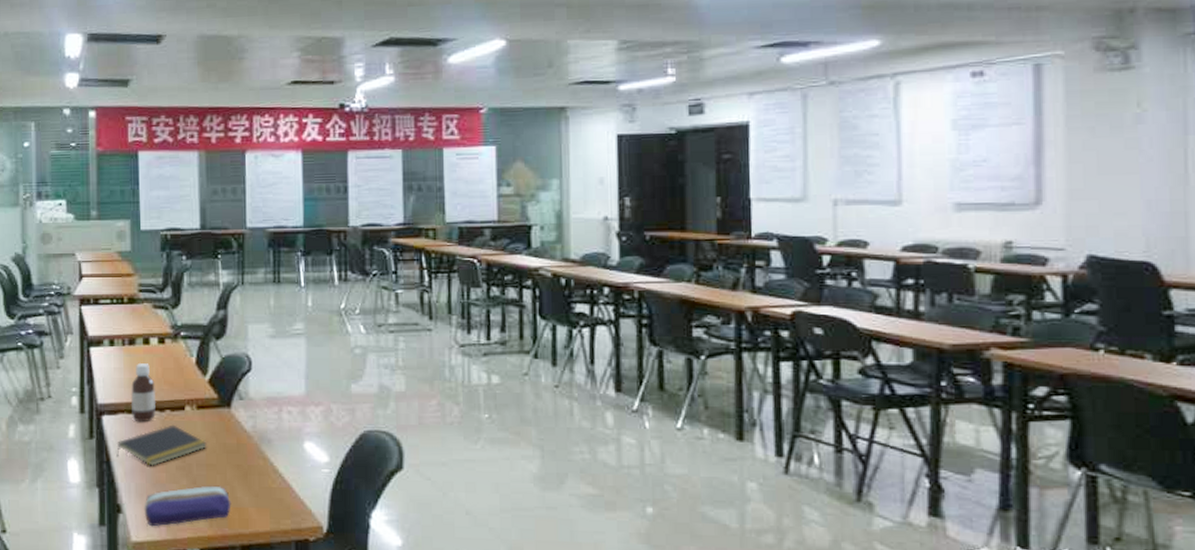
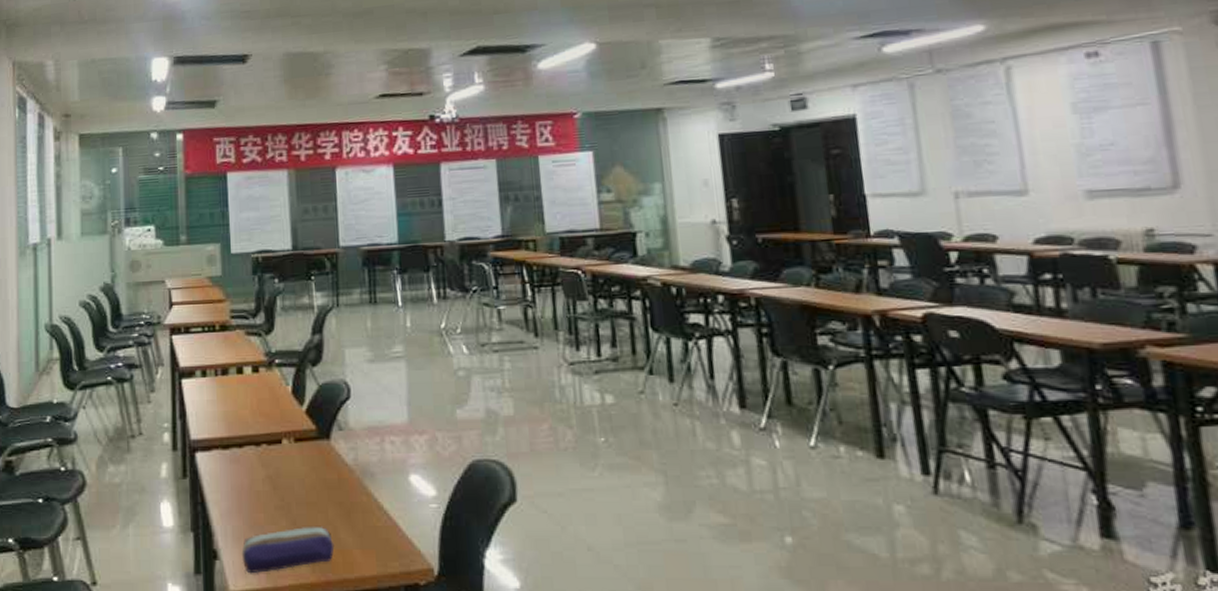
notepad: present [116,424,207,466] -> none [211,460,306,506]
bottle: present [130,363,157,423] -> none [224,394,252,459]

